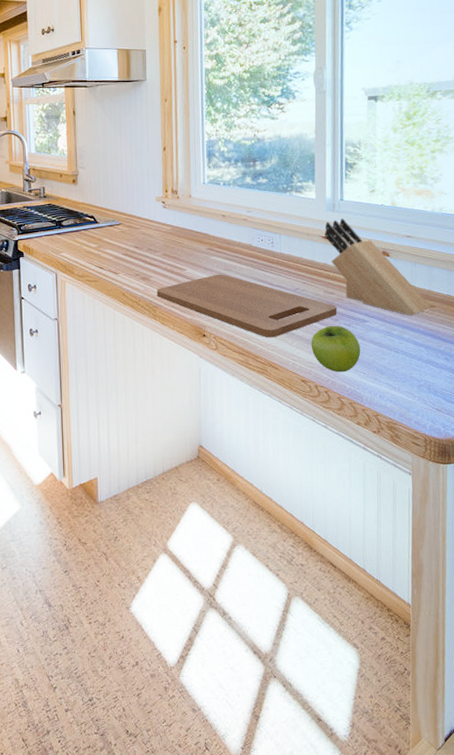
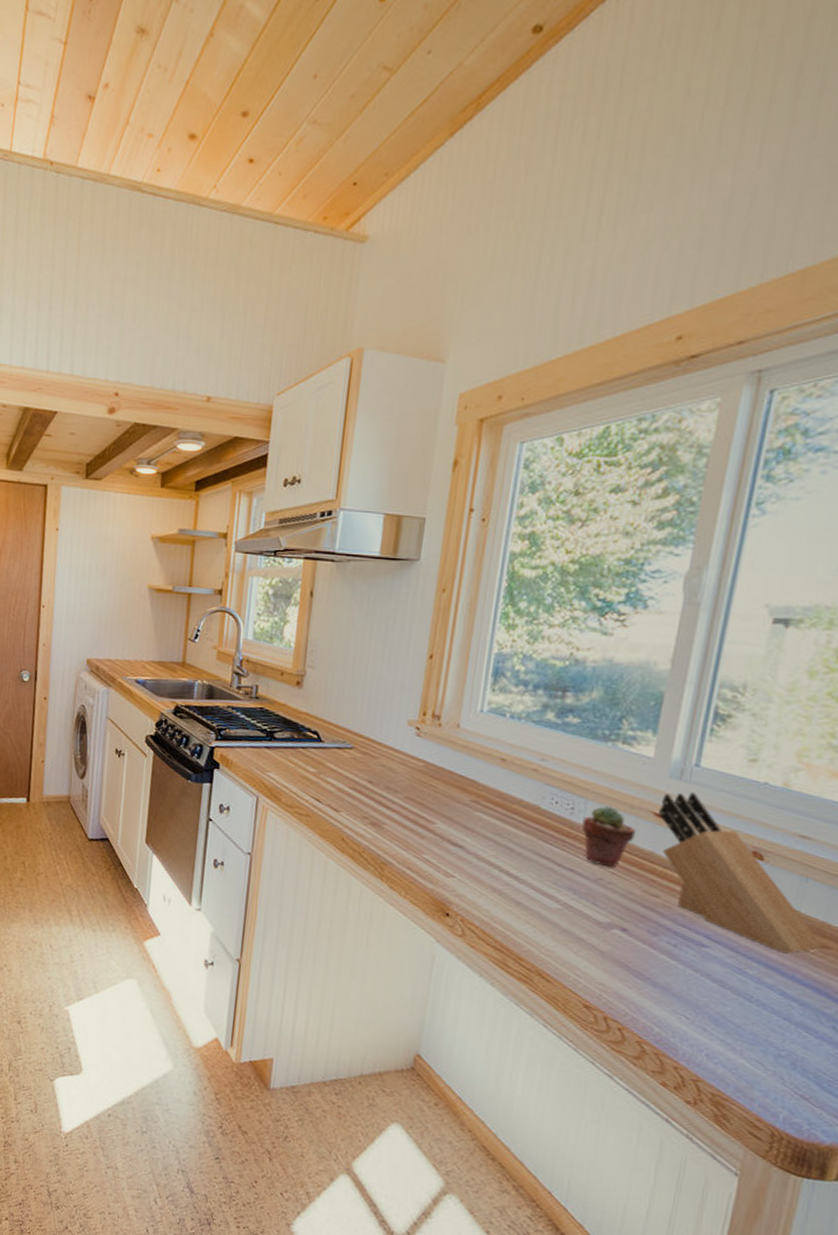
cutting board: present [156,274,337,338] -> none [388,836,660,939]
potted succulent: none [280,237,314,279] -> present [581,806,637,867]
fruit: present [311,325,361,373] -> none [607,940,688,1009]

